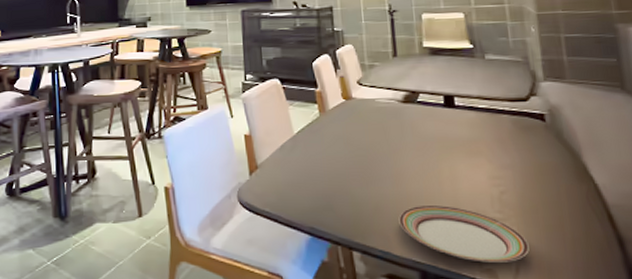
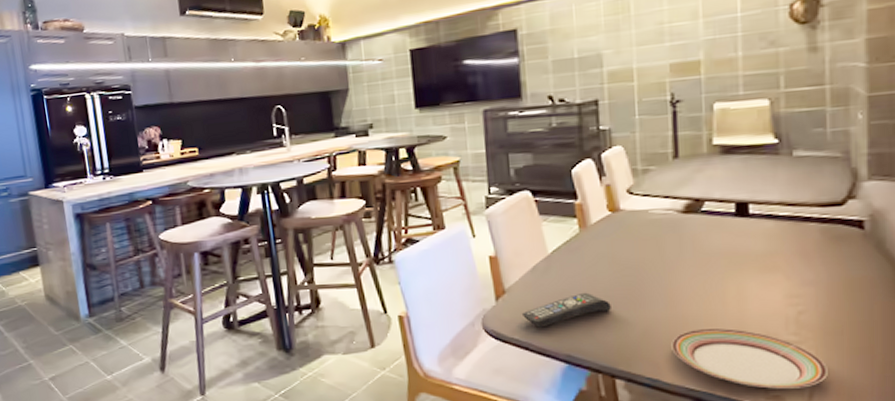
remote control: none [271,169,347,201] -> present [521,292,611,328]

